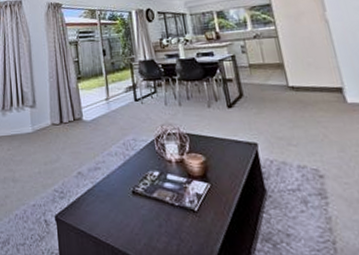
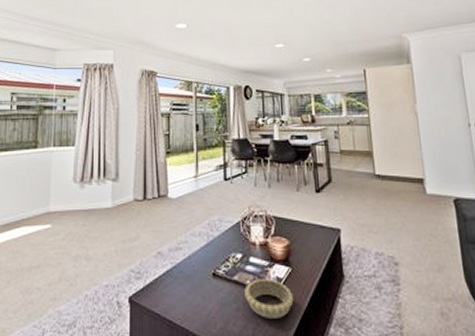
decorative bowl: none [165,196,216,234] -> present [244,279,294,318]

